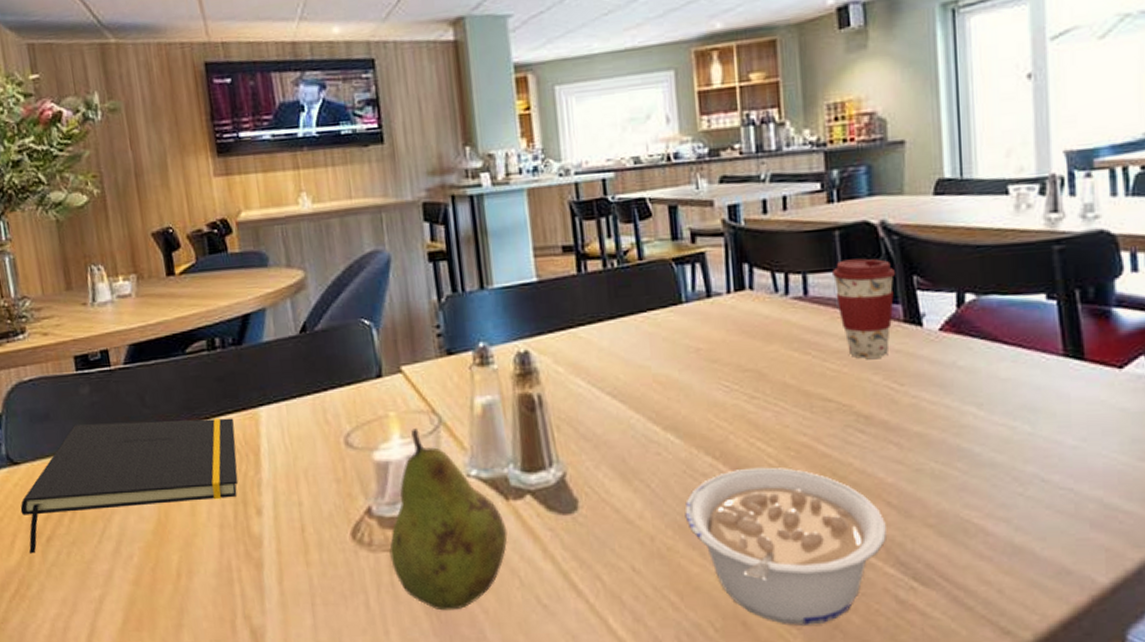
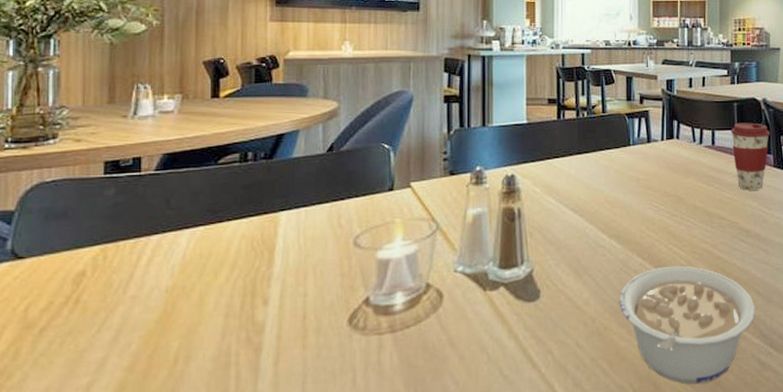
notepad: present [20,418,238,554] -> none [16,220,255,344]
fruit: present [389,428,508,611] -> none [380,233,482,384]

